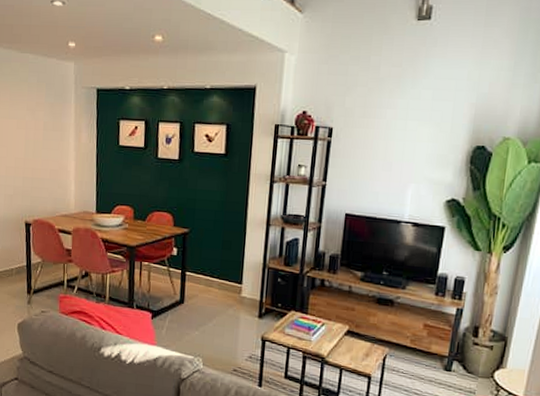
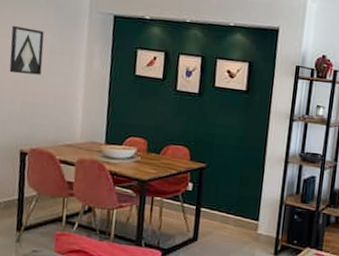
wall art: none [10,106,38,152] -> present [9,25,44,75]

